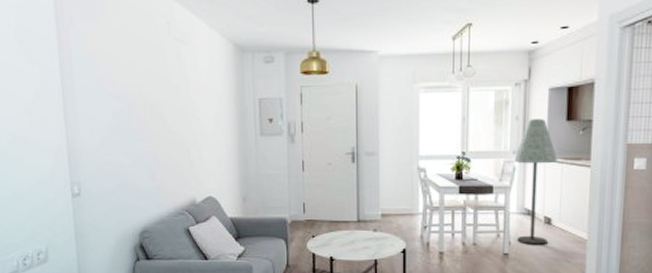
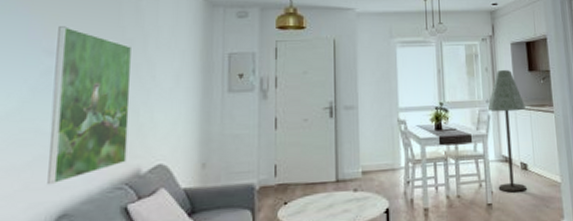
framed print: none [119,73,184,207] -> present [47,26,132,185]

